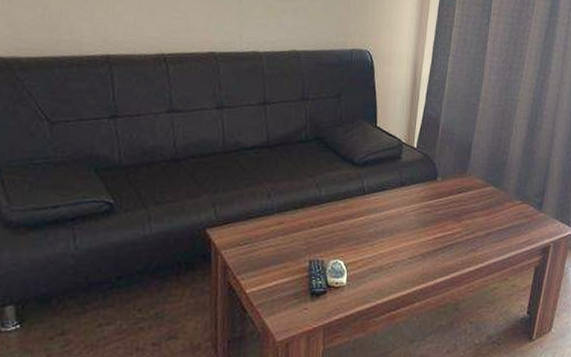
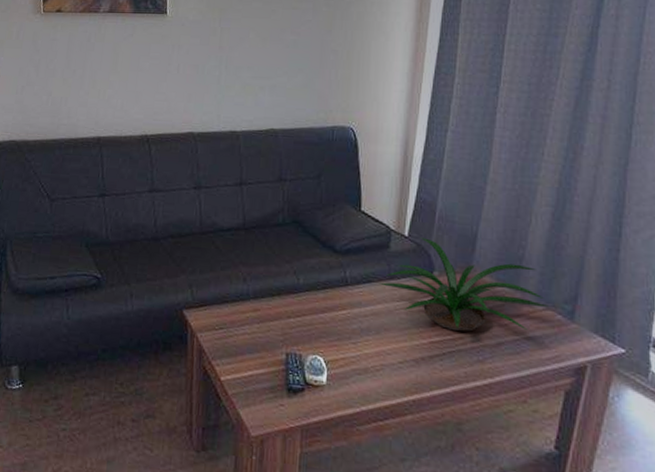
plant: none [392,148,524,227] -> present [379,237,549,331]

